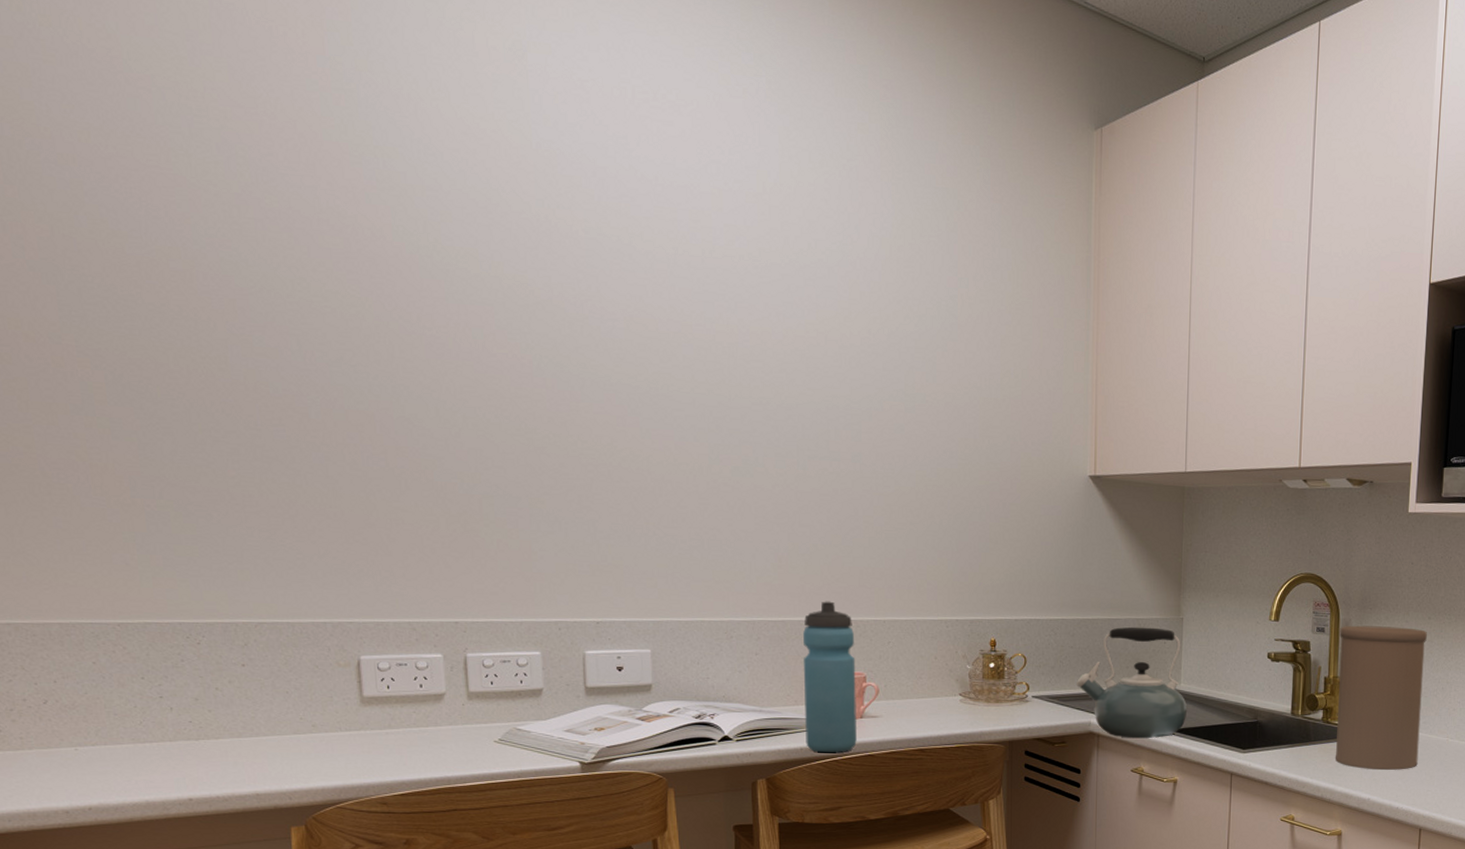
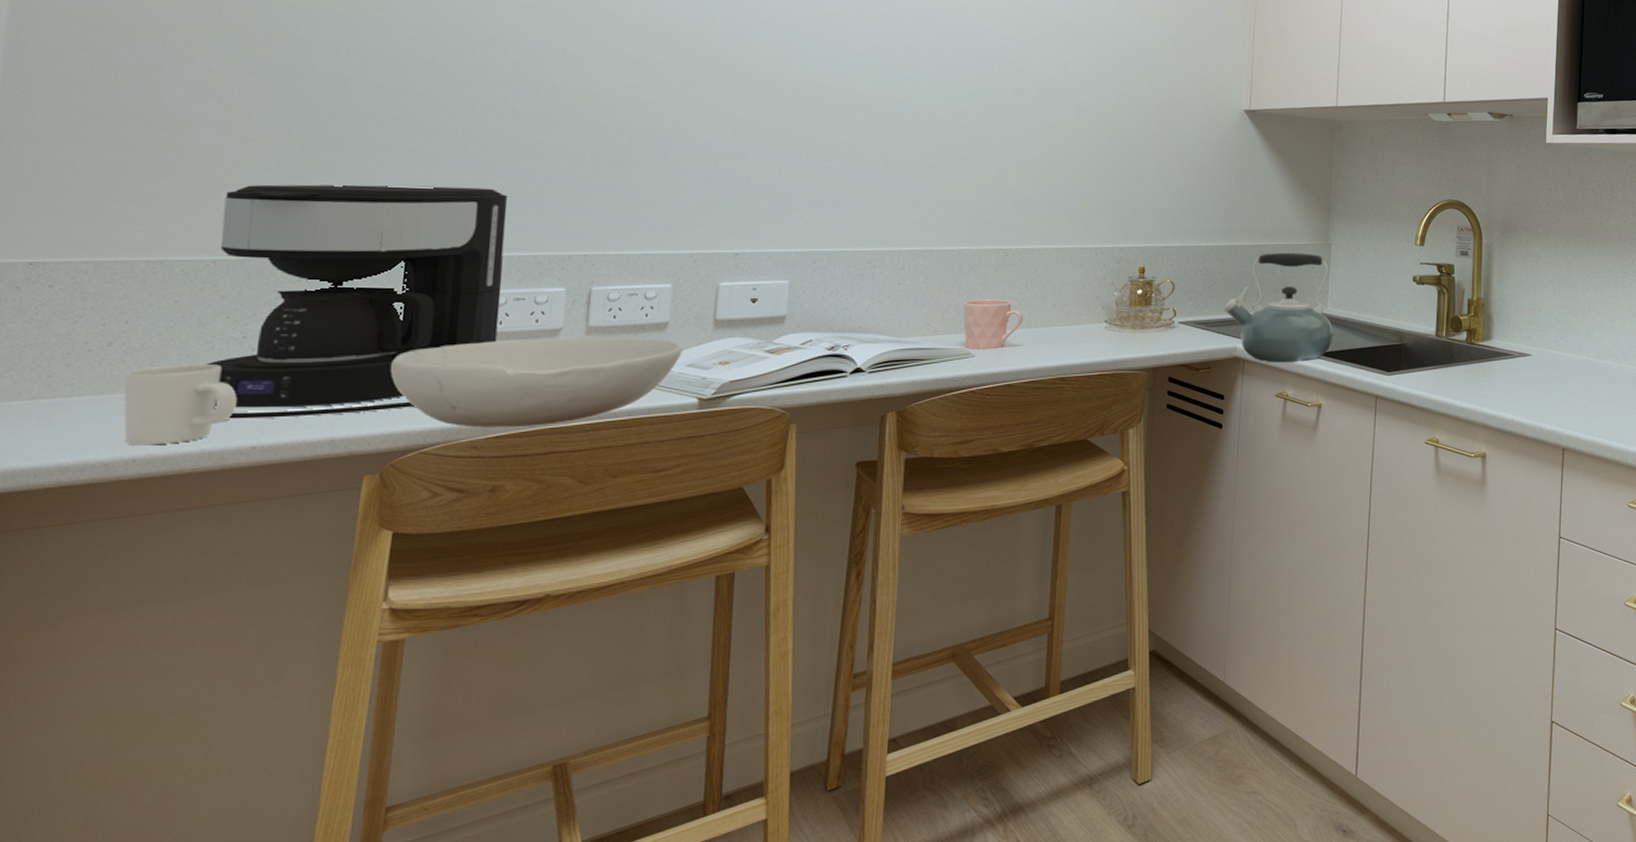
mug: none [63,722,168,796] -> present [123,364,237,446]
coffee maker: none [115,549,388,774] -> present [207,184,507,419]
bowl: none [296,702,559,786] -> present [391,337,683,428]
water bottle: present [803,601,857,753] -> none [942,230,1002,384]
canister: present [1336,625,1427,771] -> none [1479,249,1566,391]

